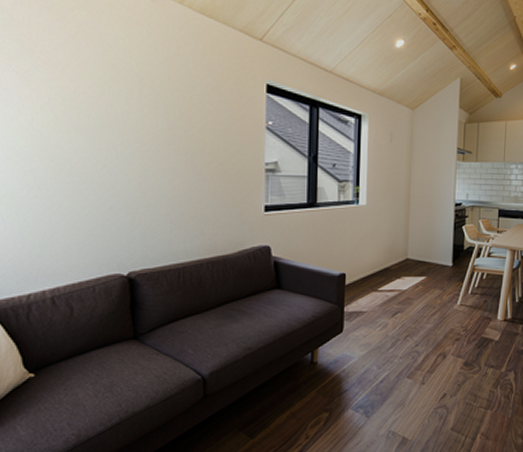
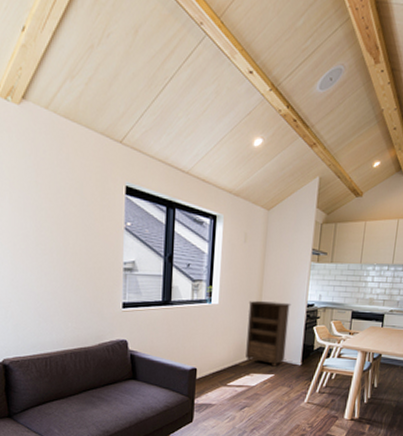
bookshelf: none [396,200,440,269] -> present [246,300,291,367]

